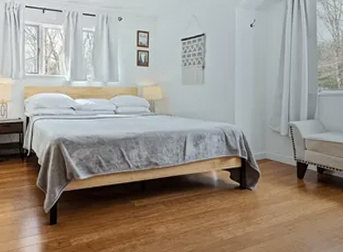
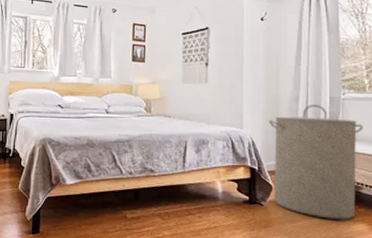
laundry hamper: none [257,101,336,199] -> present [269,105,364,220]

